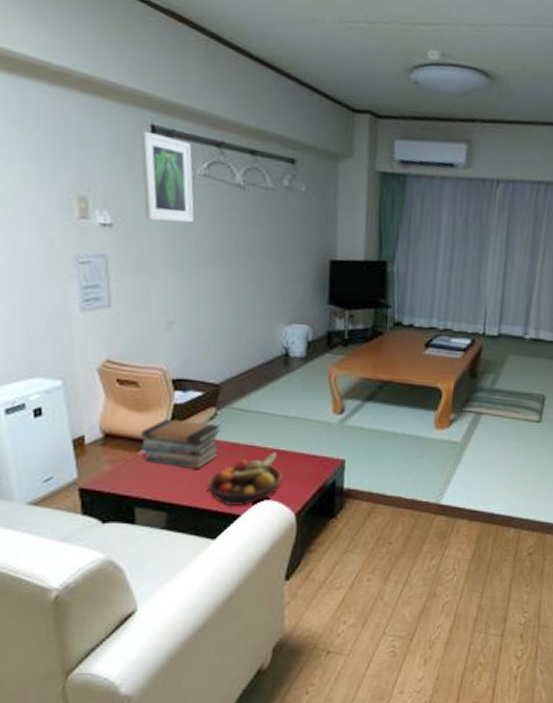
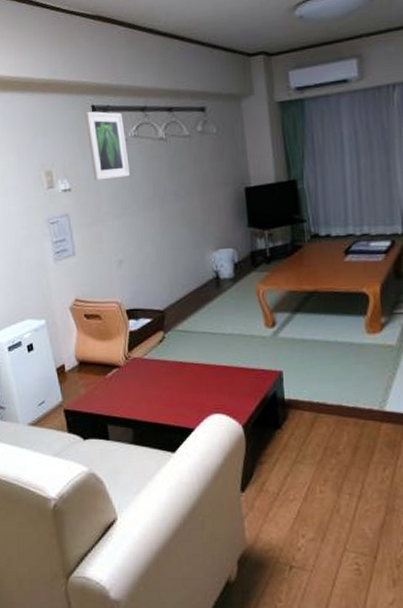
book stack: present [140,419,220,470] -> none [106,345,170,389]
fruit bowl: present [206,452,282,506] -> none [163,368,227,420]

